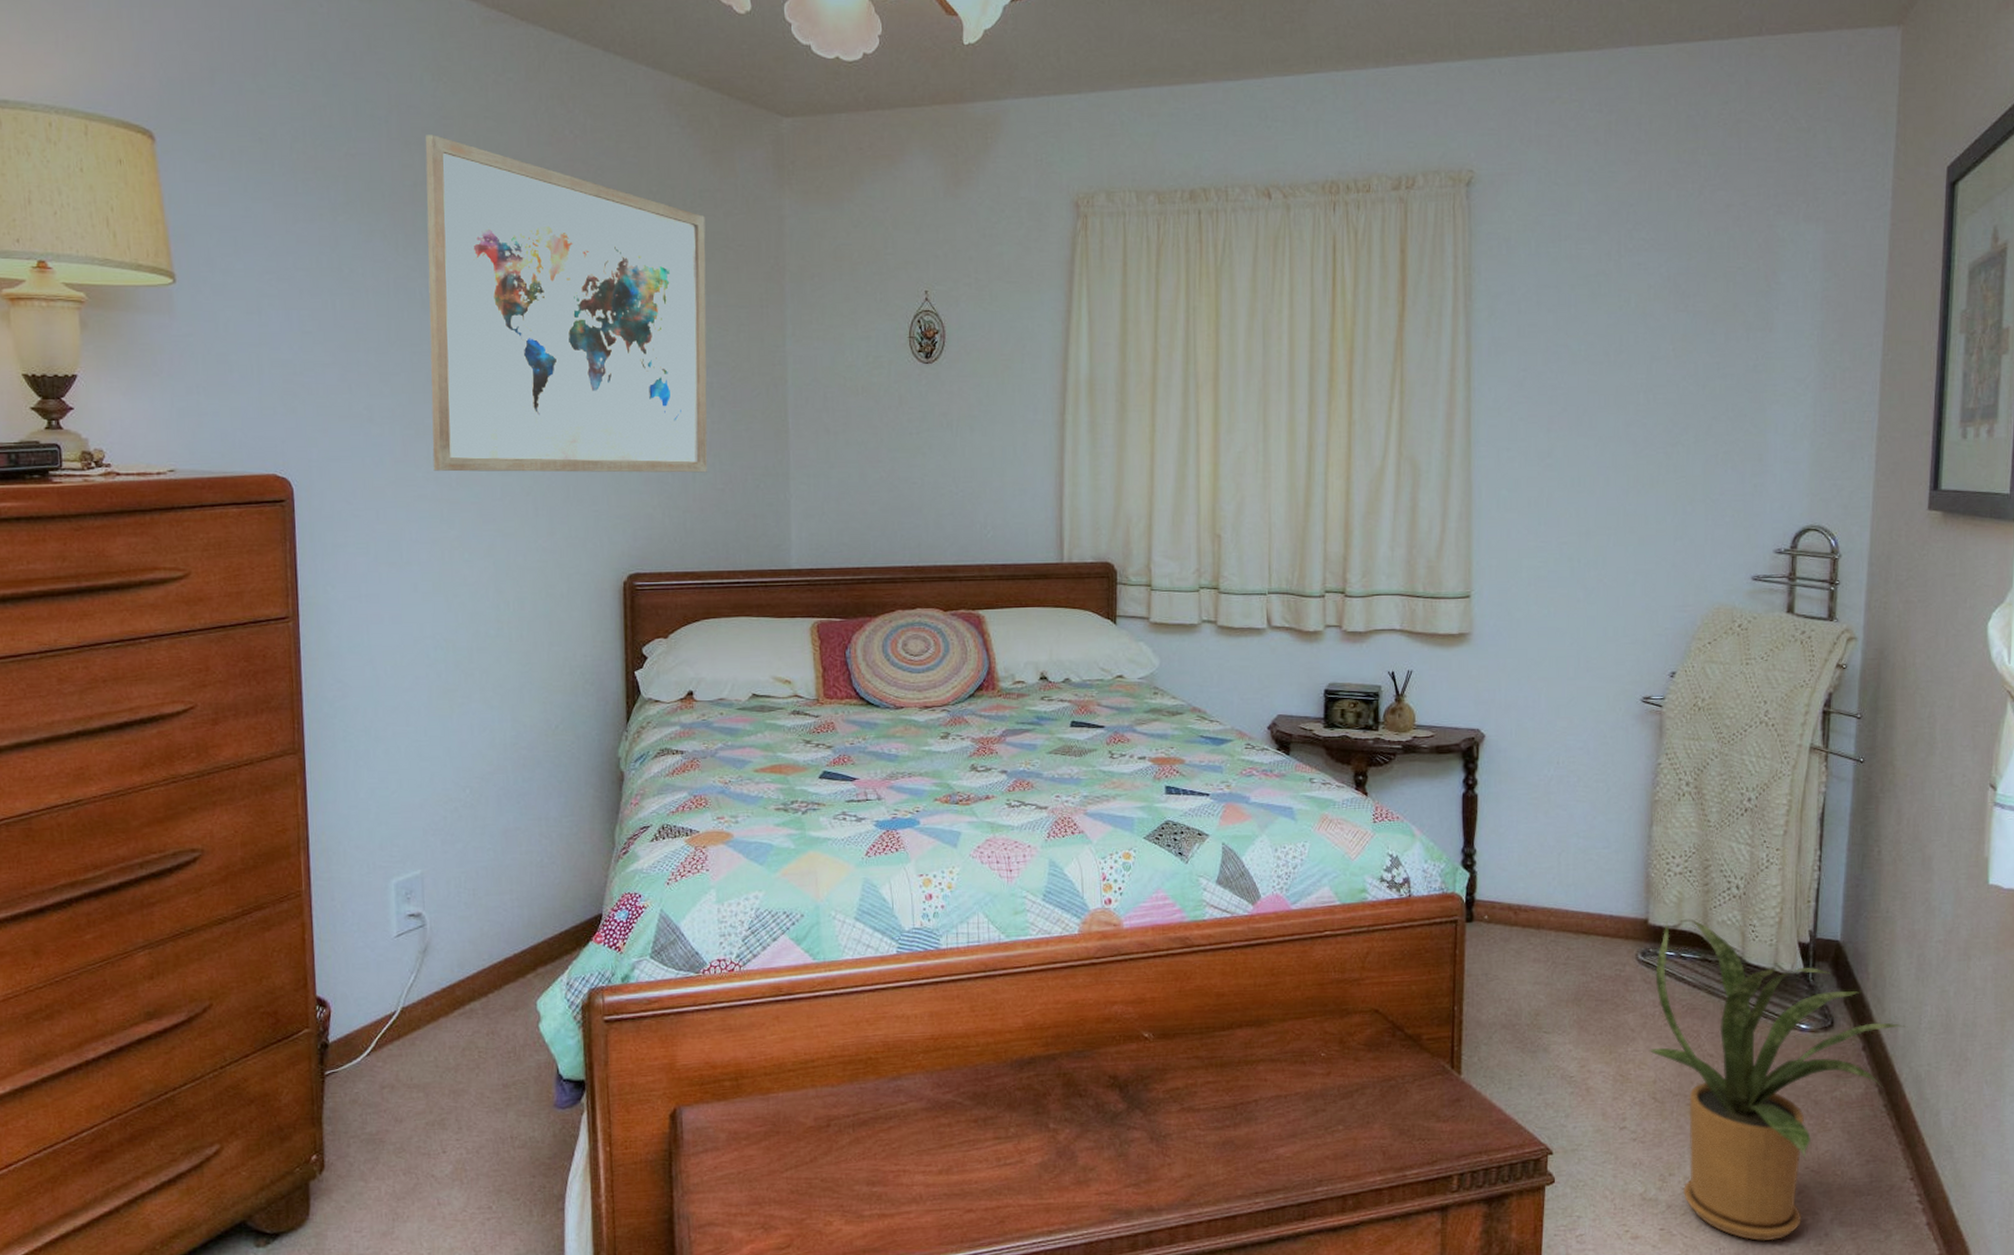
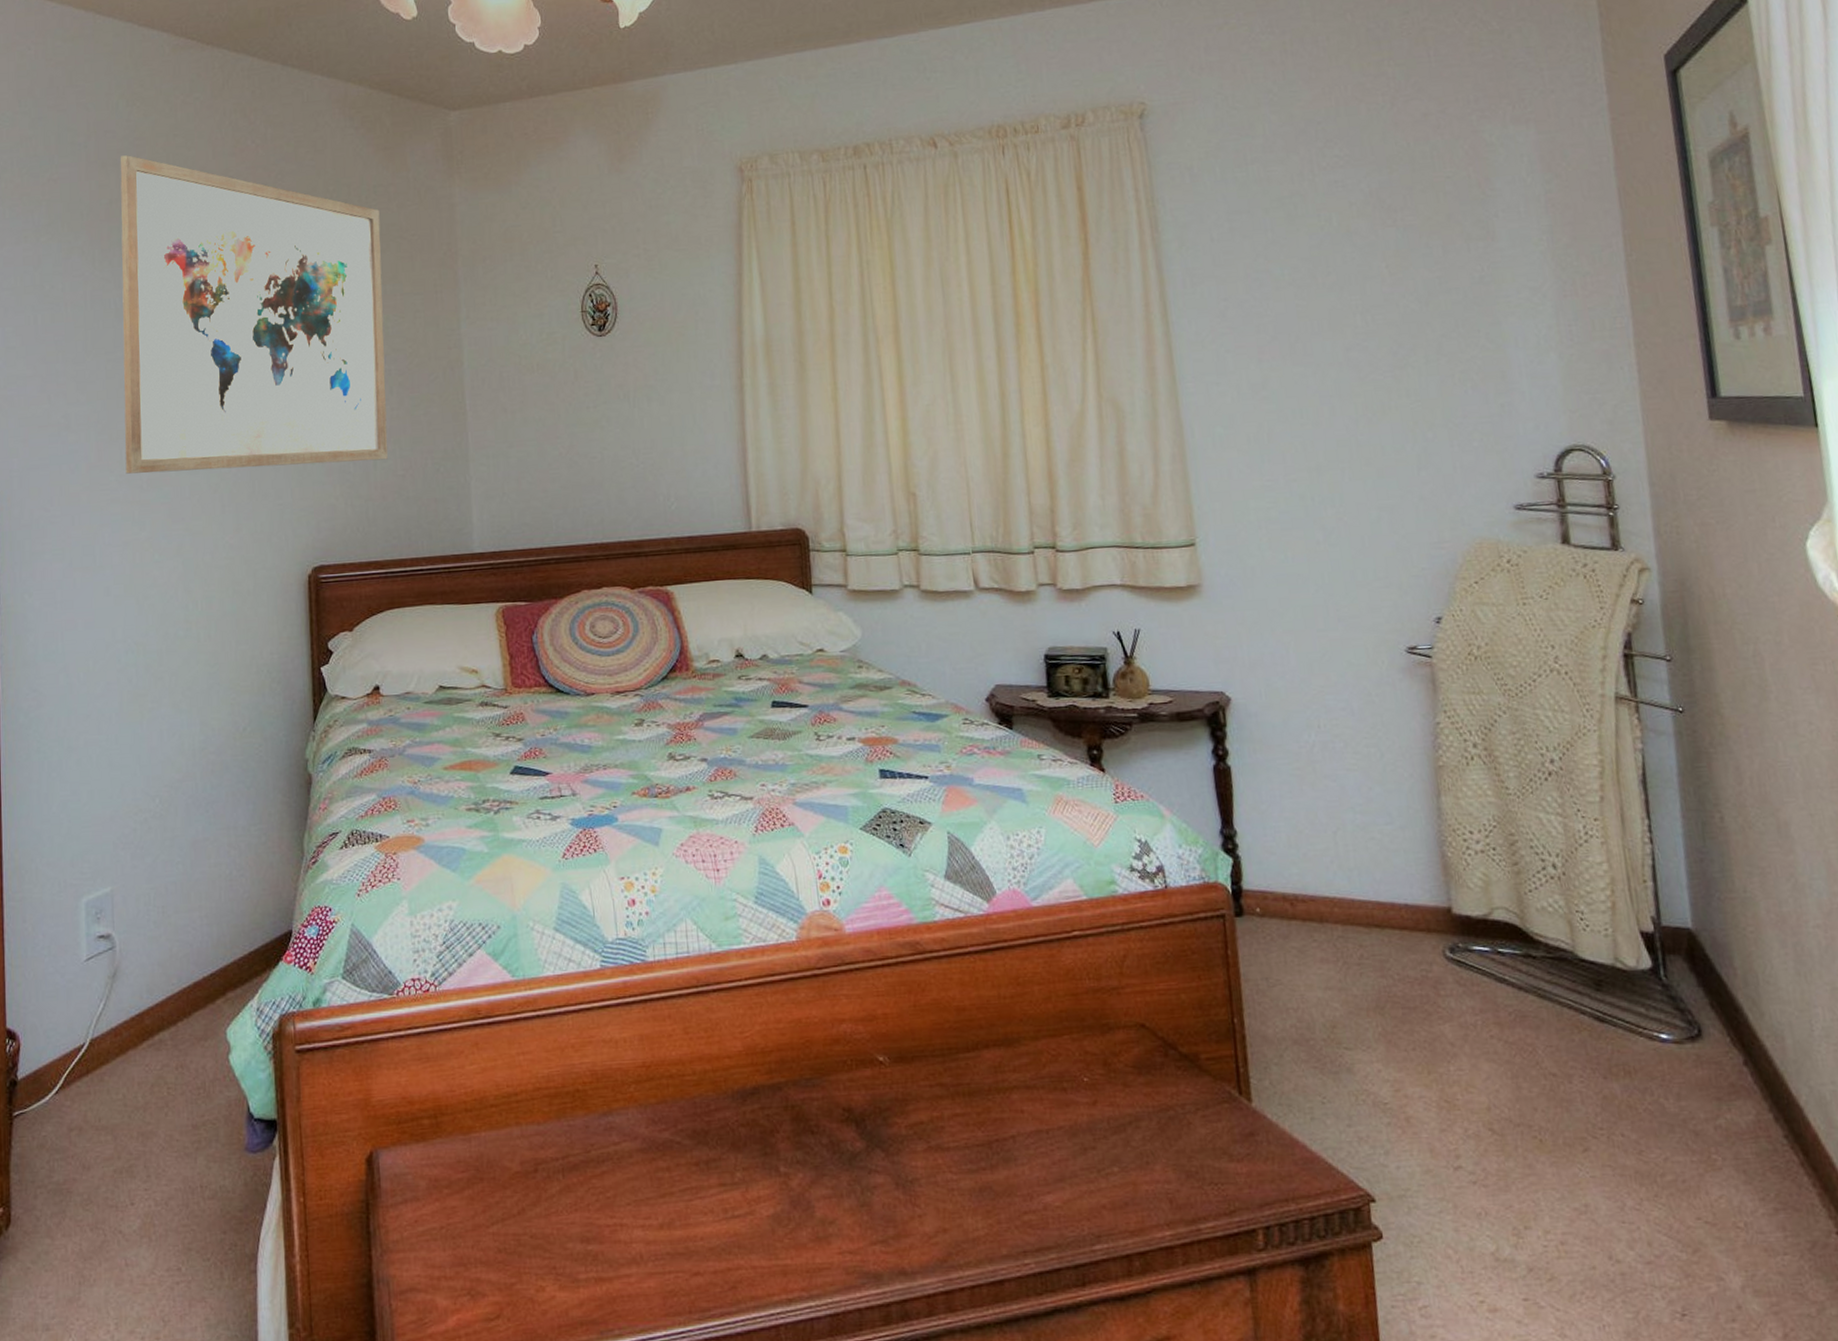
house plant: present [1650,920,1908,1242] -> none [1468,907,1797,1316]

